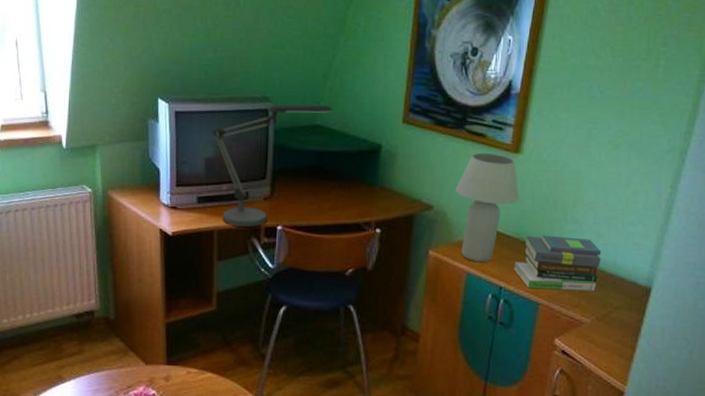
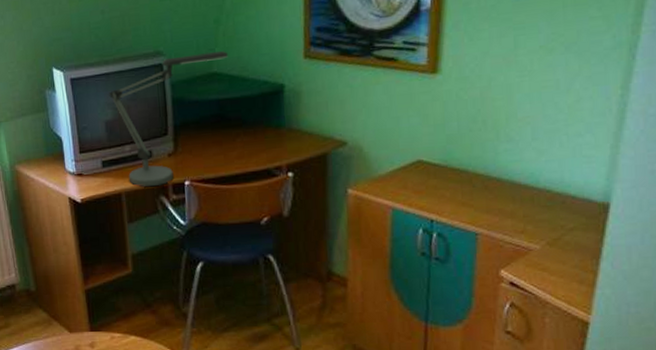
table lamp: present [455,152,520,263] -> none [369,77,444,197]
books: present [513,235,602,291] -> none [444,157,546,219]

